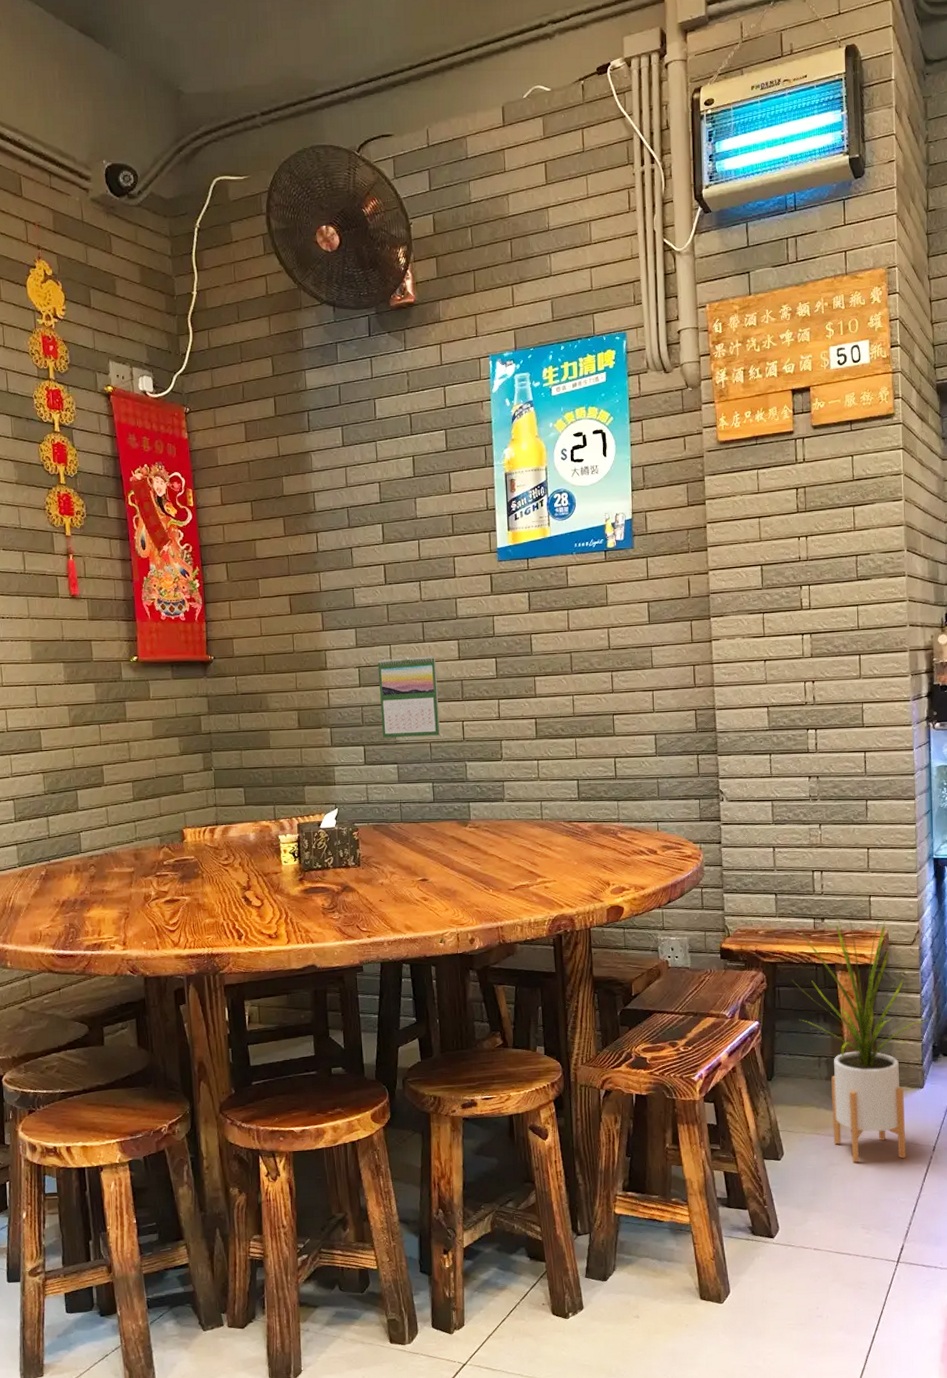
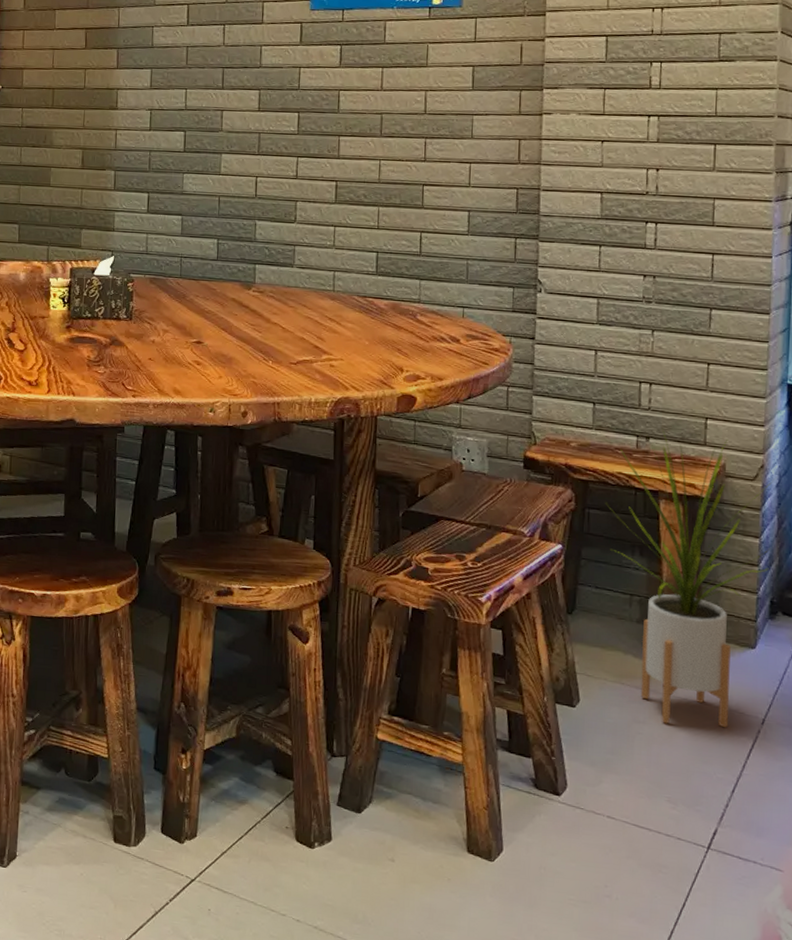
calendar: present [378,656,440,738] -> none [169,103,234,190]

